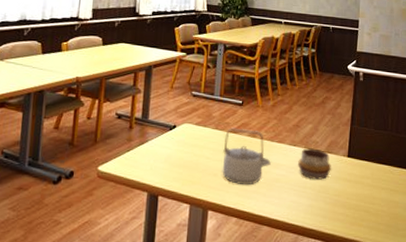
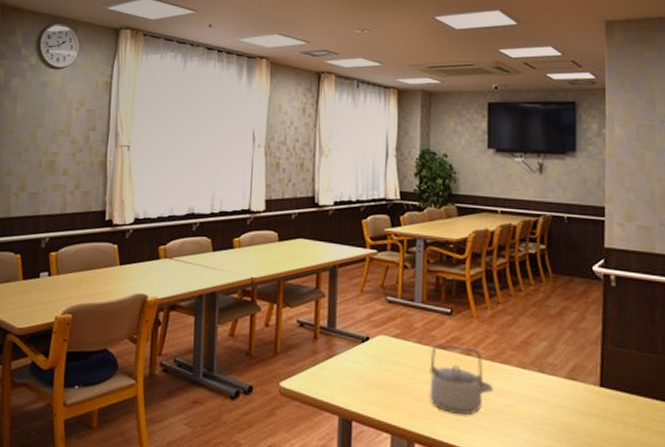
decorative bowl: present [298,147,331,180] -> none [530,371,577,415]

